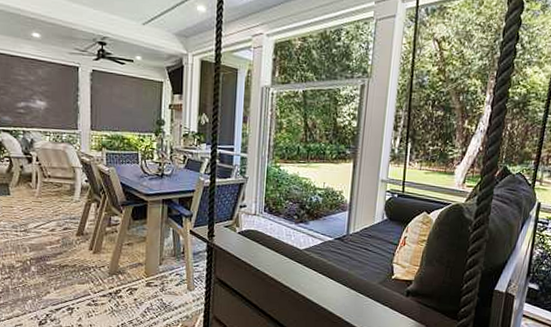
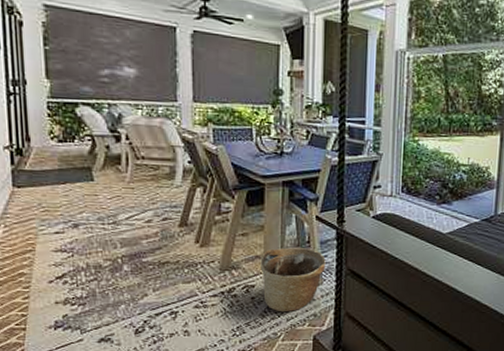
basket: none [142,257,197,313] -> present [260,247,326,313]

